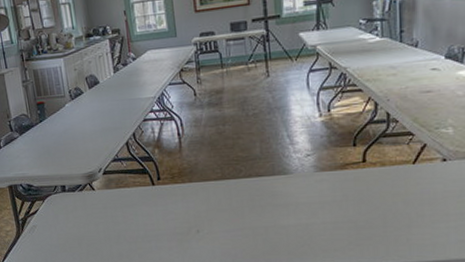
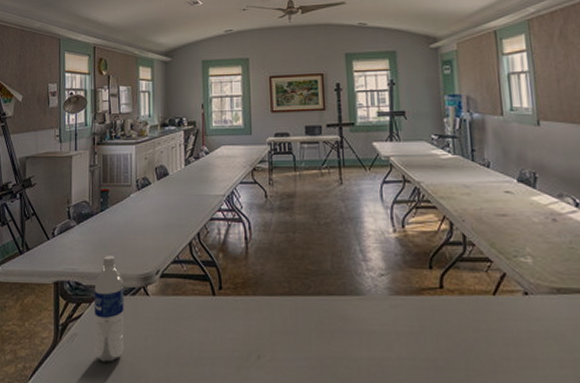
water bottle: none [44,160,79,246] -> present [94,256,124,363]

